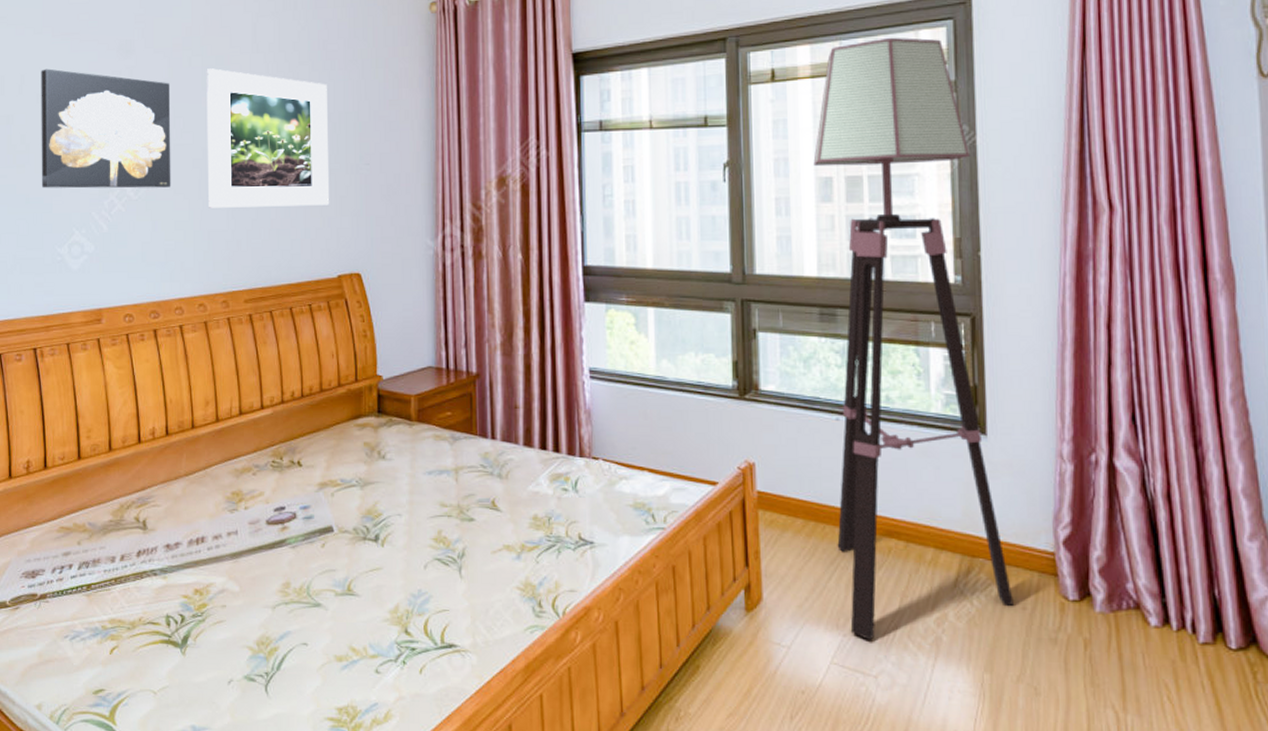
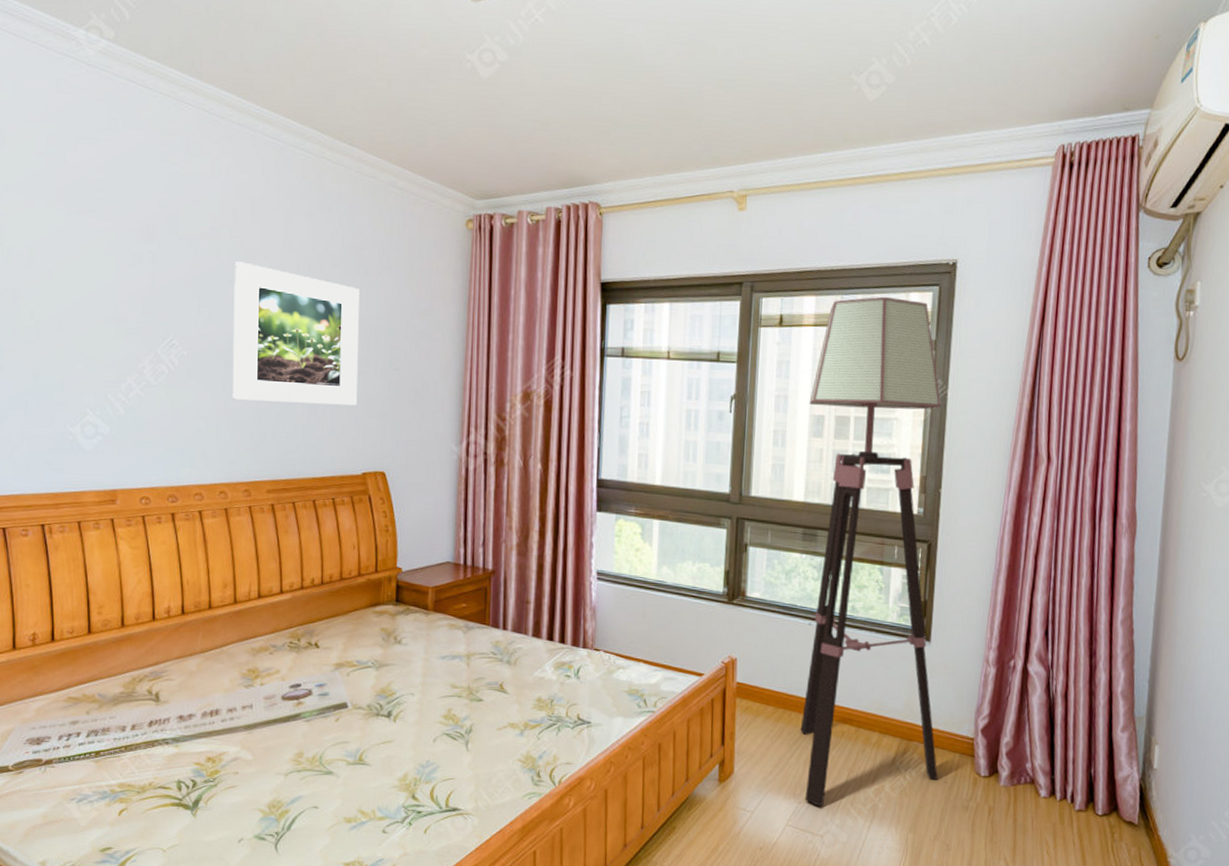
wall art: present [41,68,171,189] -> none [52,244,196,376]

